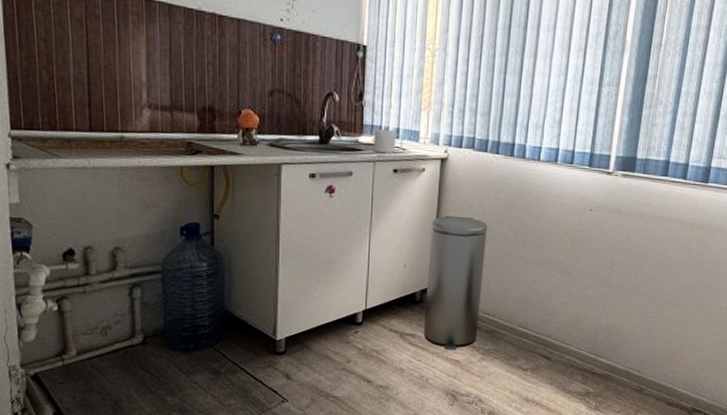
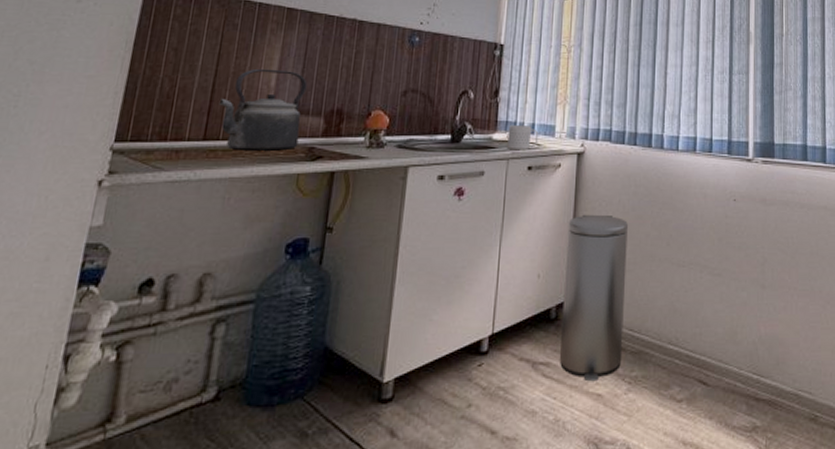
kettle: none [97,62,177,144] -> present [219,68,307,151]

